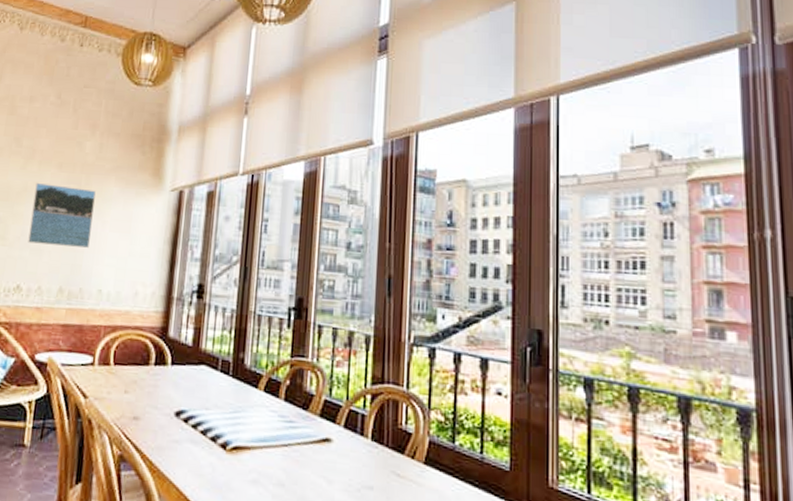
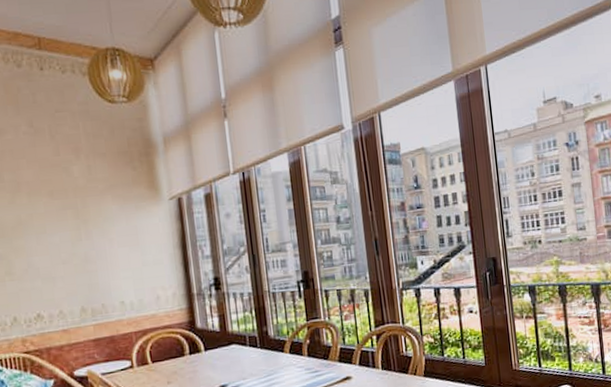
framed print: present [28,183,96,248] -> none [30,211,101,273]

